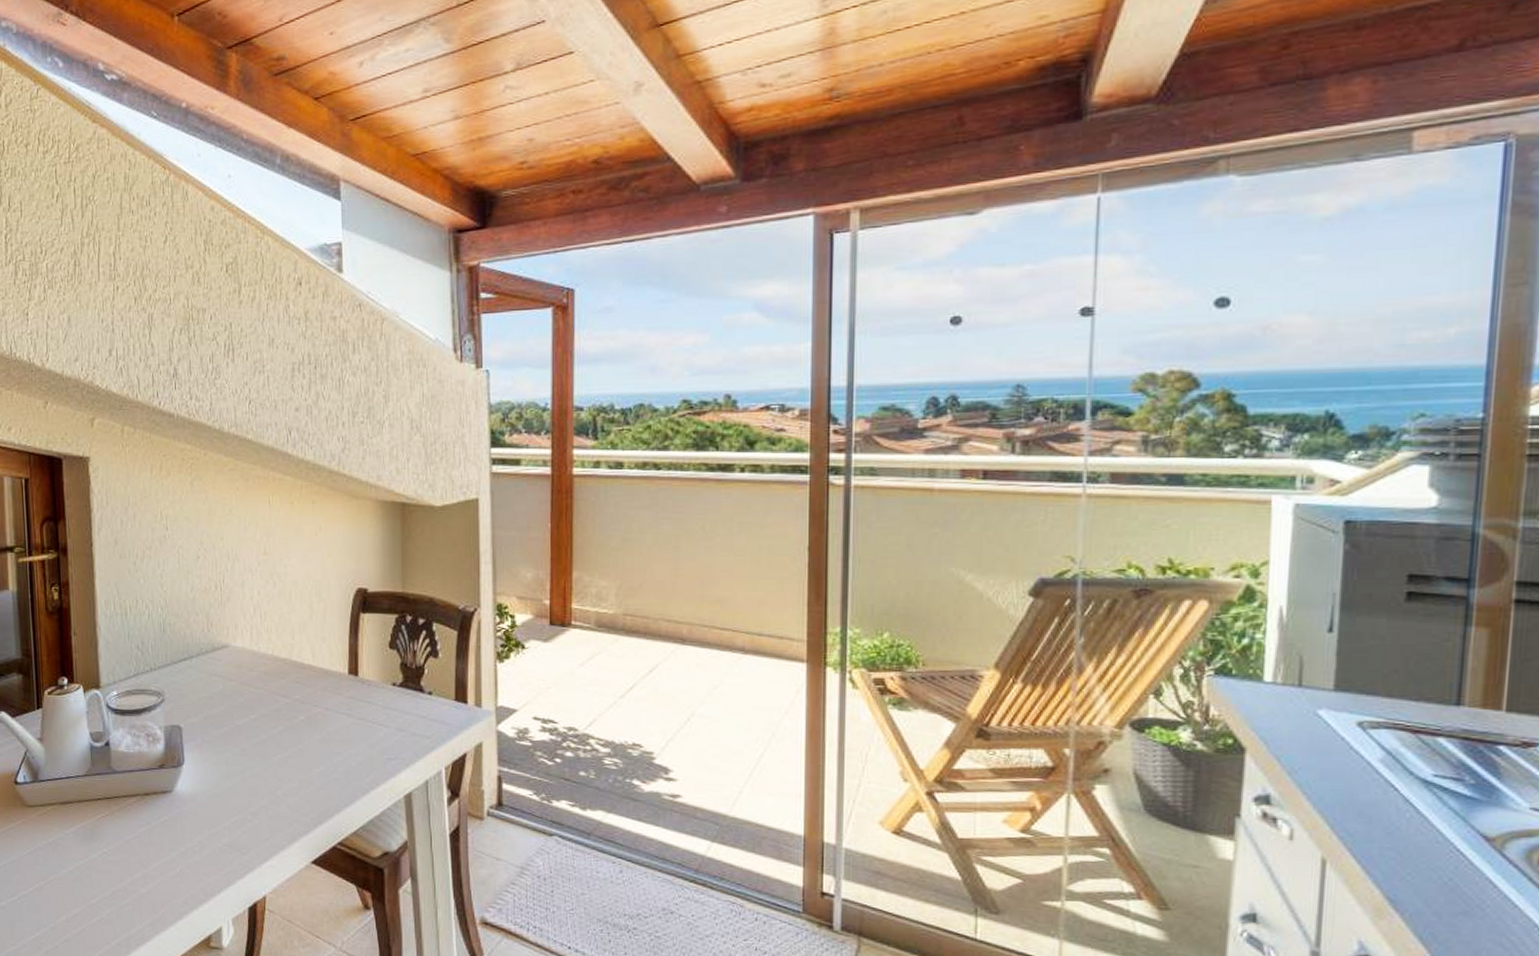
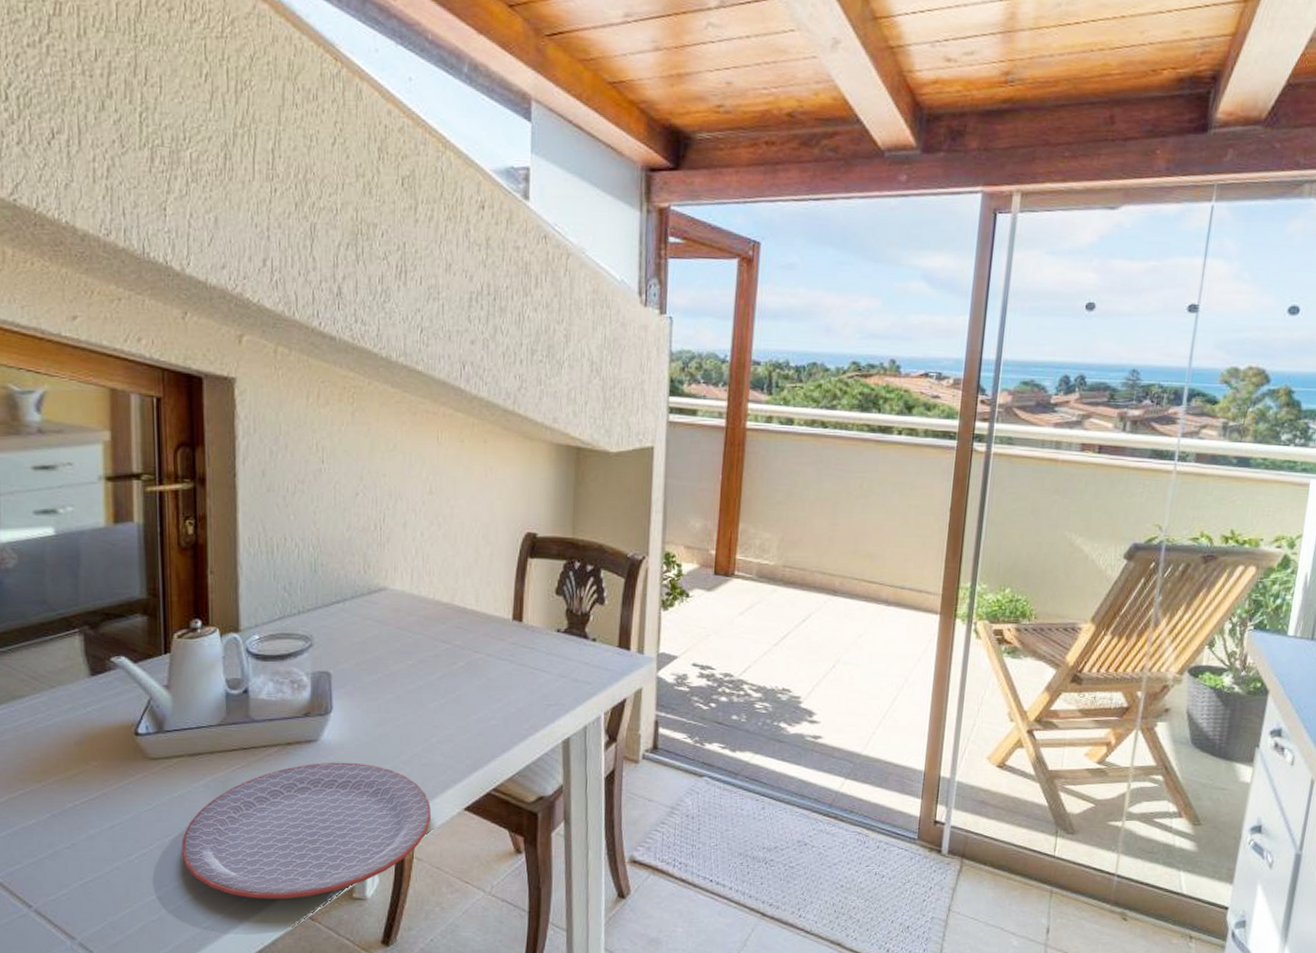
plate: none [56,812,280,945] -> present [181,762,431,899]

